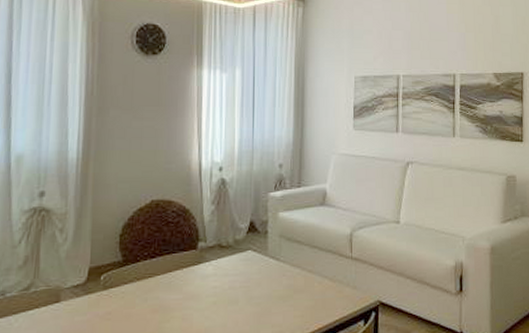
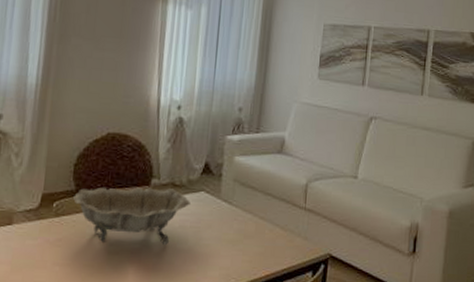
decorative bowl: none [121,250,238,311] -> present [73,187,190,245]

